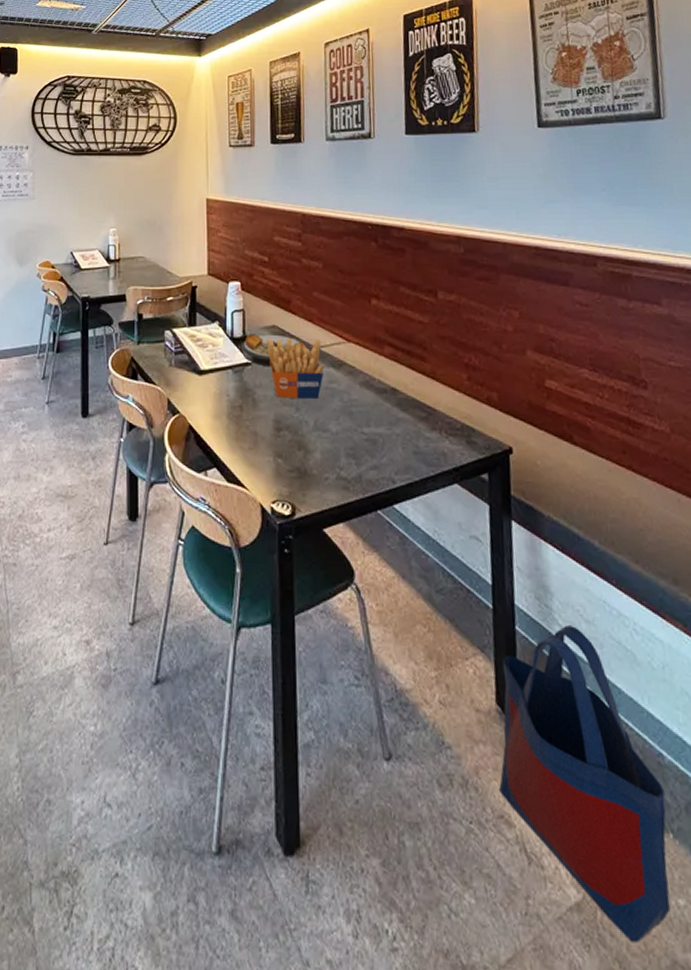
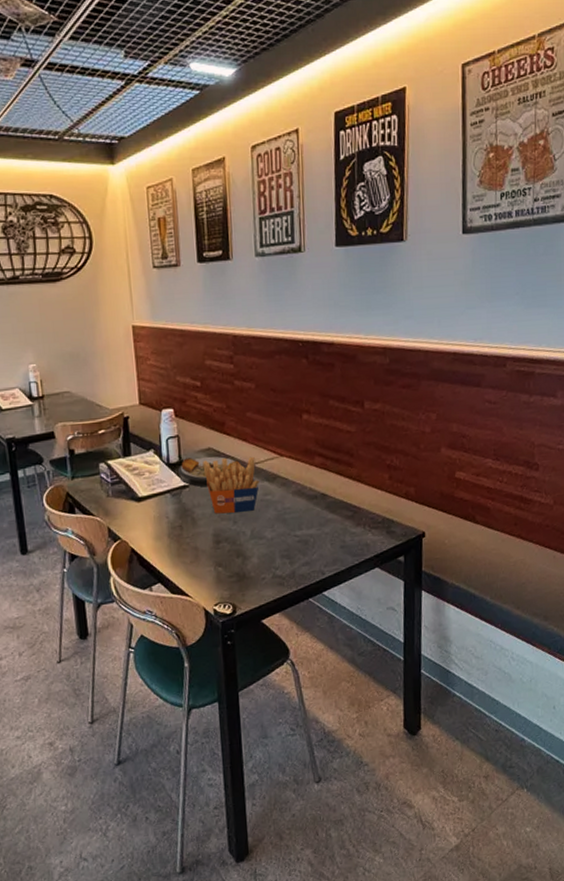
tote bag: present [499,625,671,943] -> none [404,662,524,861]

